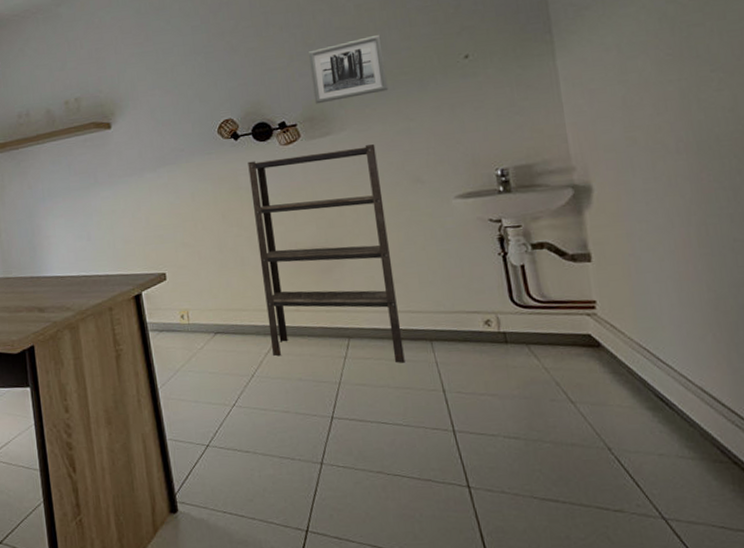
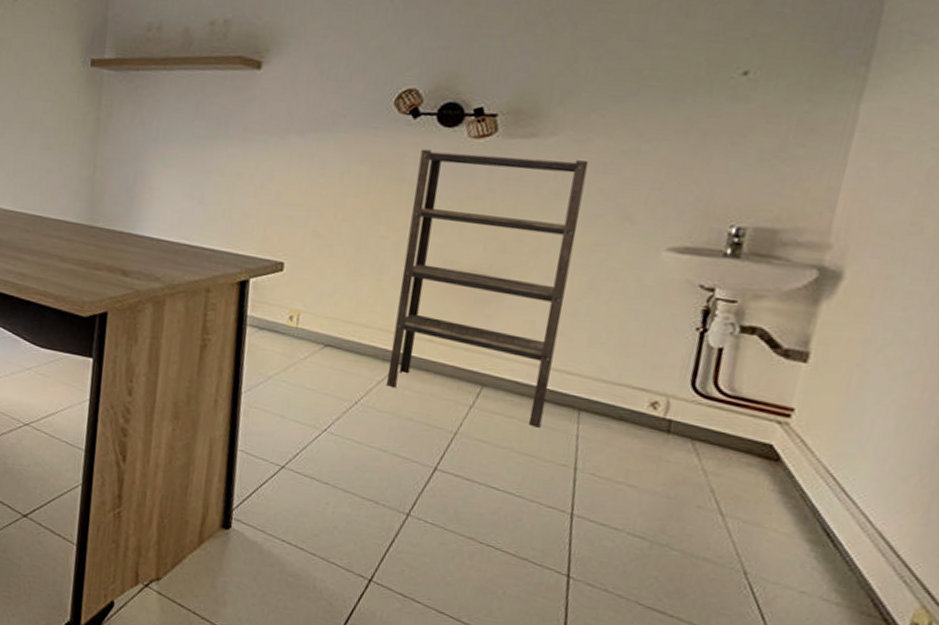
wall art: present [309,34,389,104] -> none [529,18,643,96]

